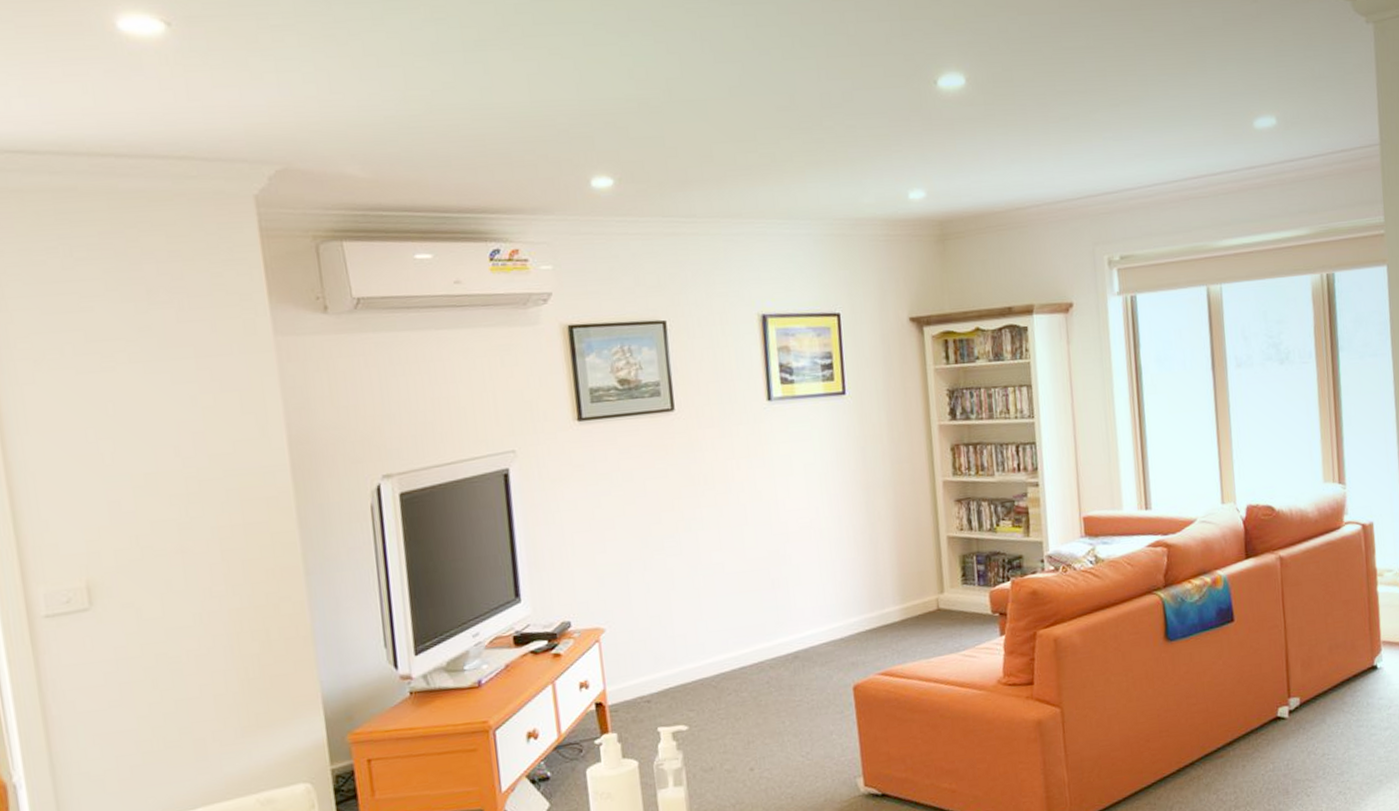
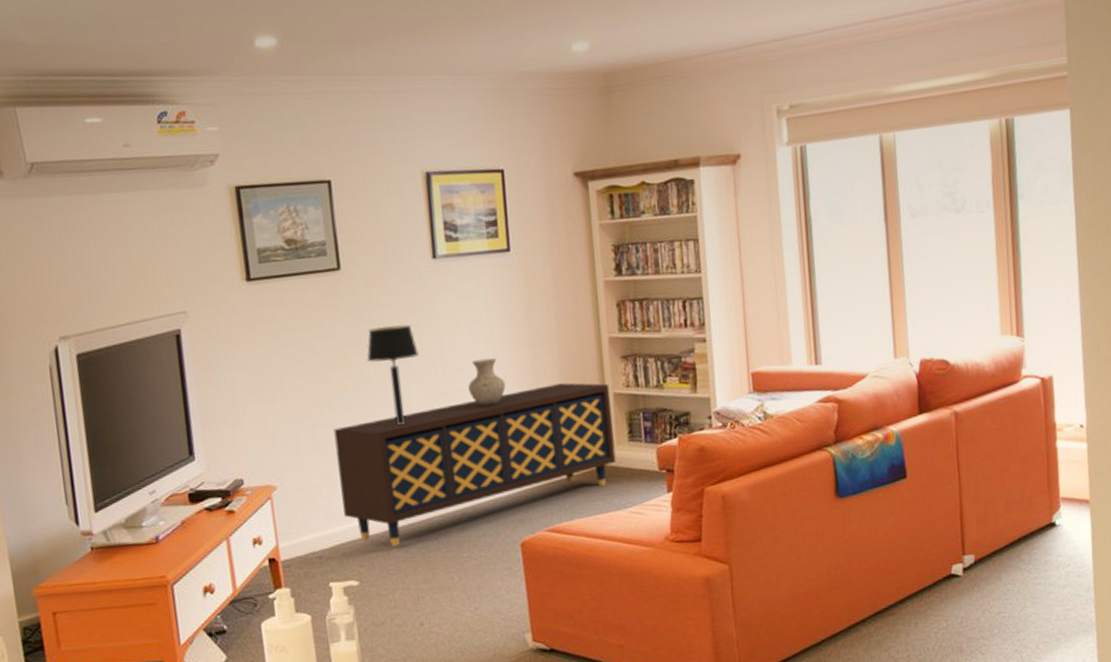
sideboard: none [664,525,950,690] -> present [333,382,616,547]
table lamp: none [699,466,753,567] -> present [366,324,420,425]
vase: none [802,500,840,549] -> present [468,357,506,407]

